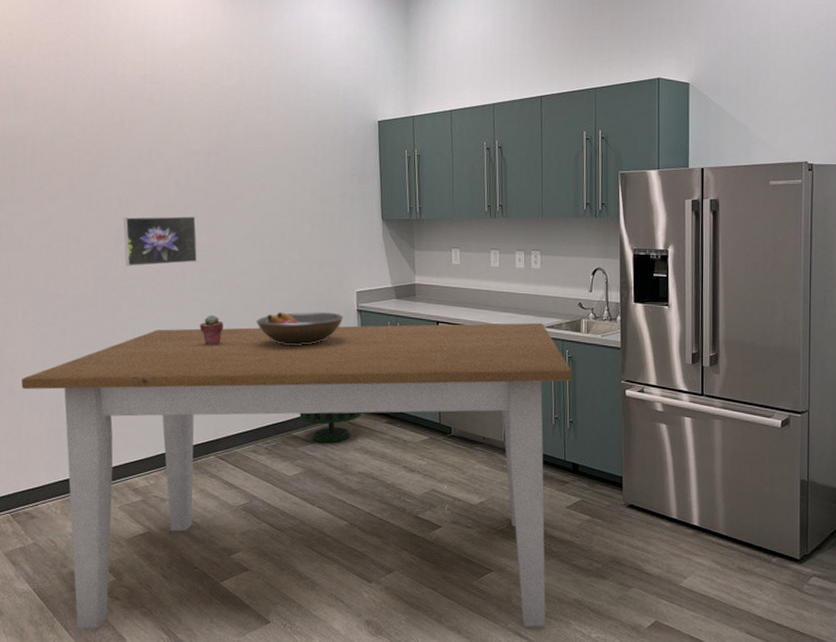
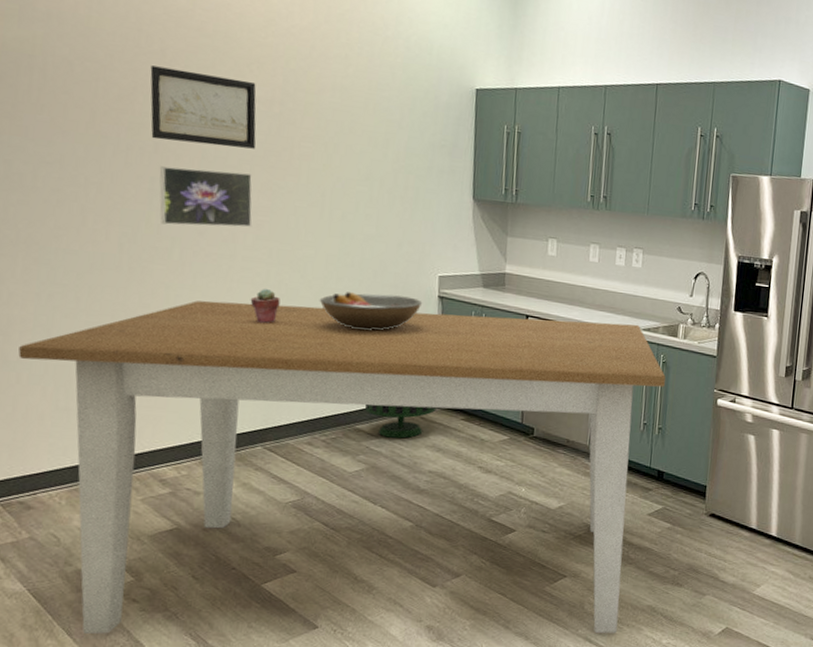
wall art: none [113,134,198,196] -> present [150,65,256,149]

